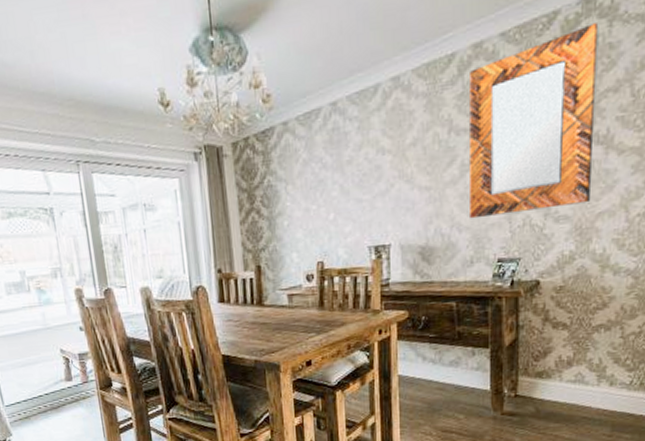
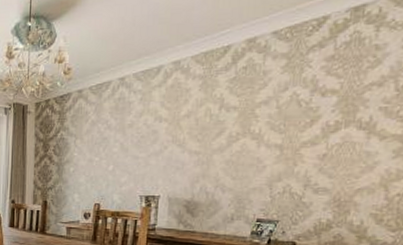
home mirror: present [468,23,599,219] -> none [233,28,366,182]

